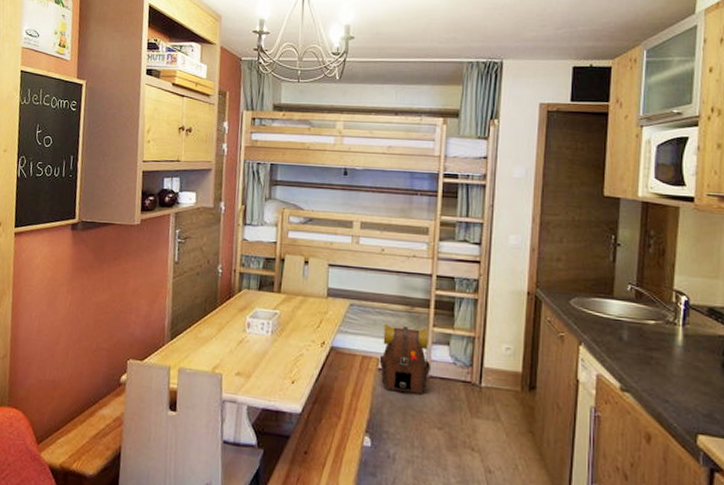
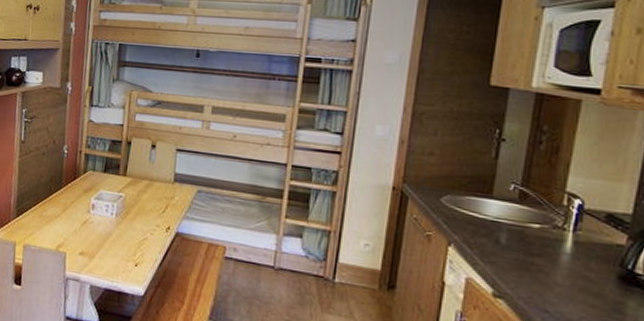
backpack: present [379,323,431,395] -> none [226,212,281,286]

